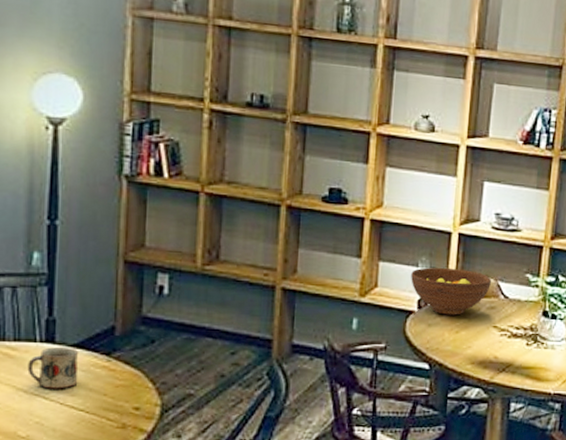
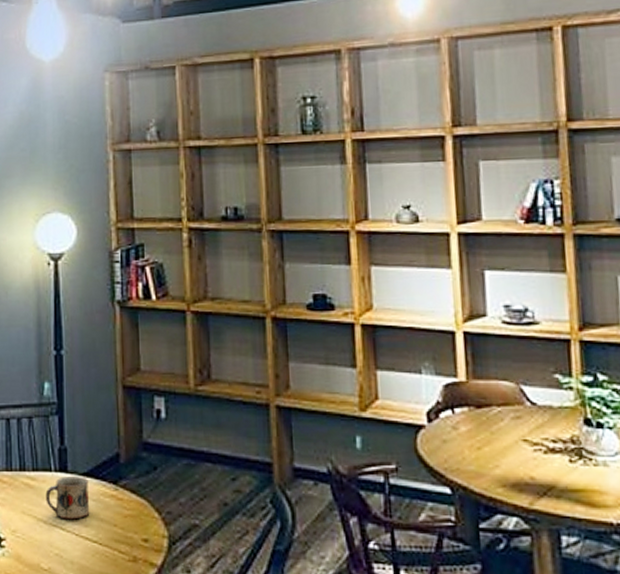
fruit bowl: present [411,267,492,315] -> none [415,372,513,428]

